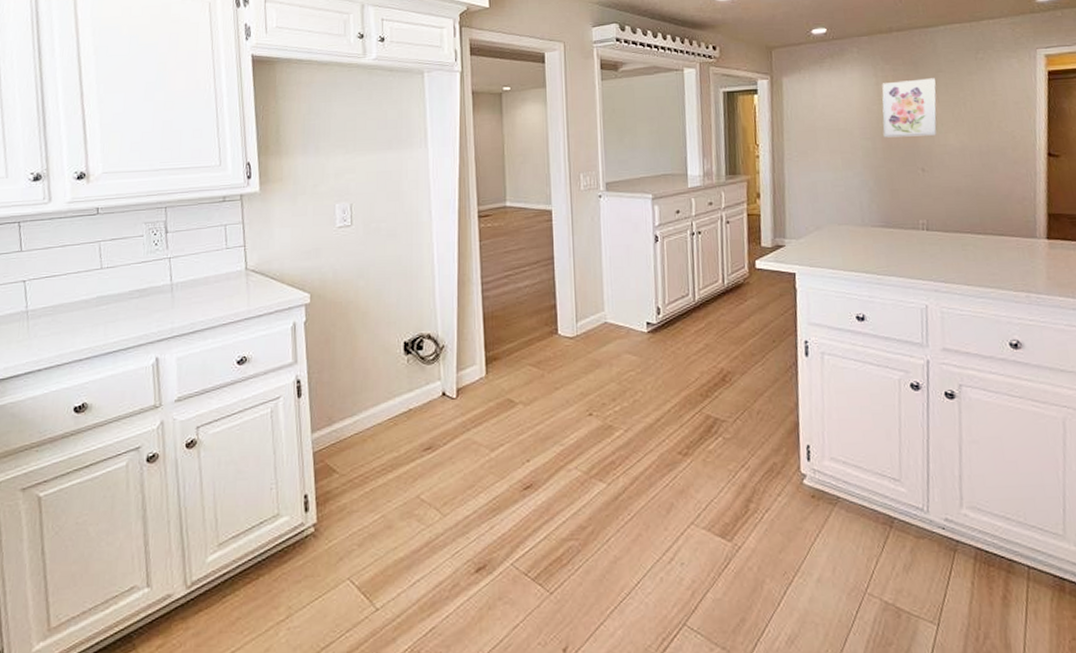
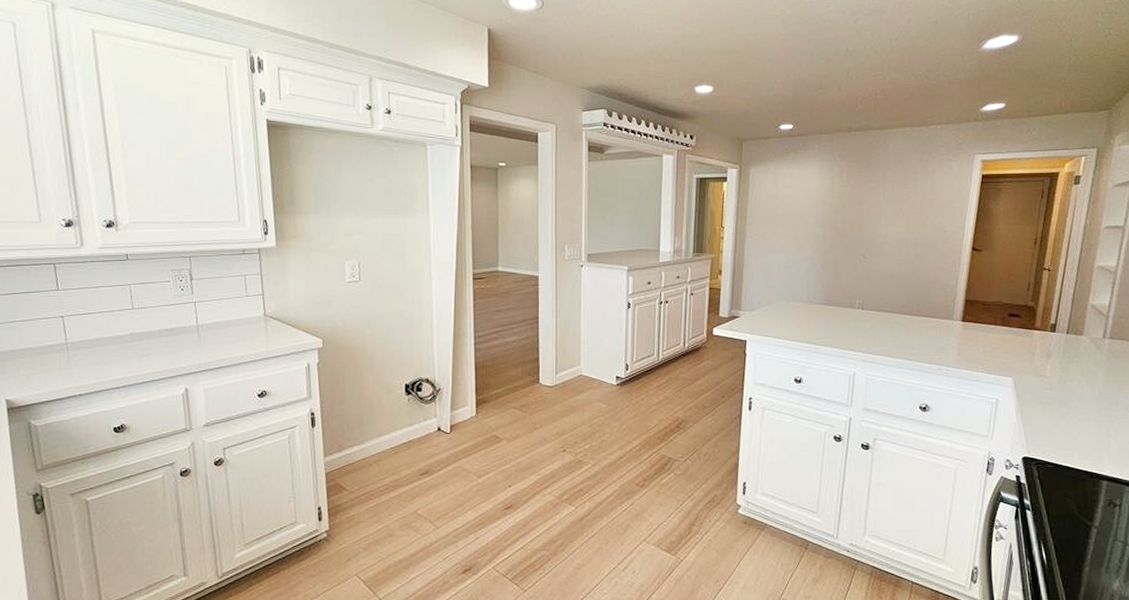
wall art: present [882,78,937,138] -> none [833,175,885,227]

